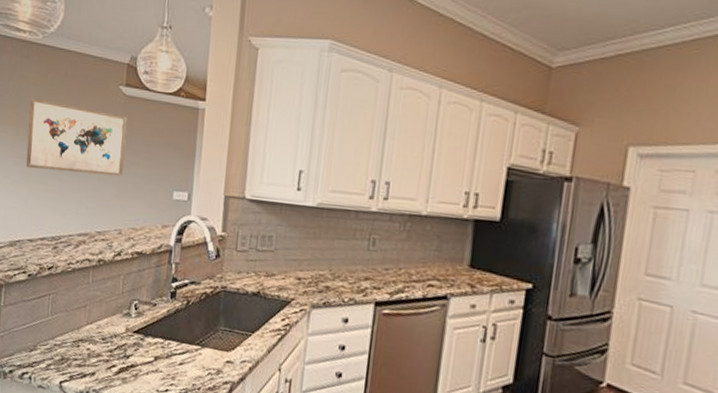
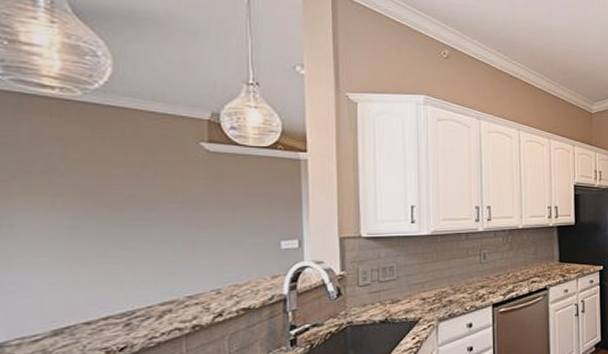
wall art: present [26,97,128,177] -> none [70,161,215,241]

